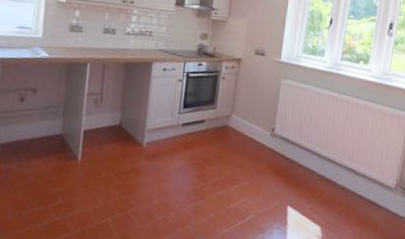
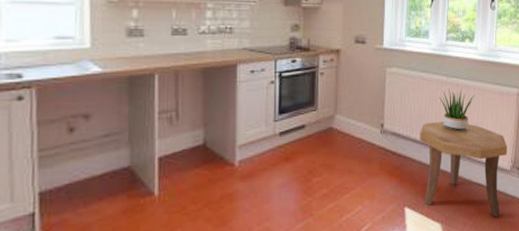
side table: none [306,133,394,231] -> present [420,122,508,218]
potted plant: none [328,105,365,144] -> present [438,89,476,131]

